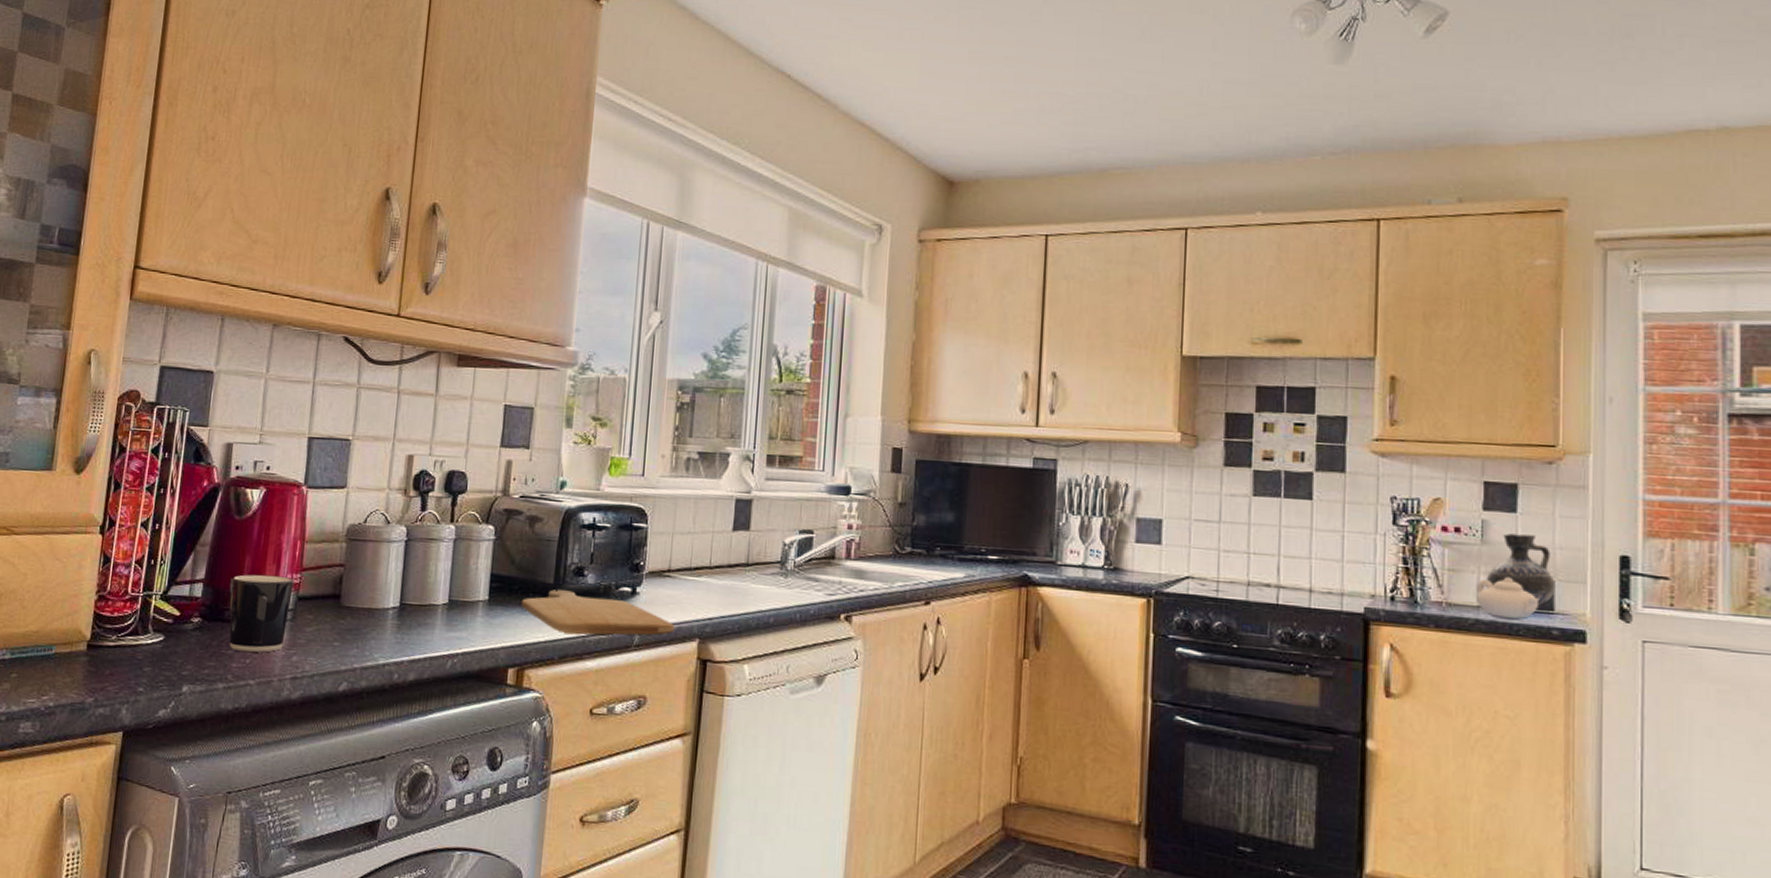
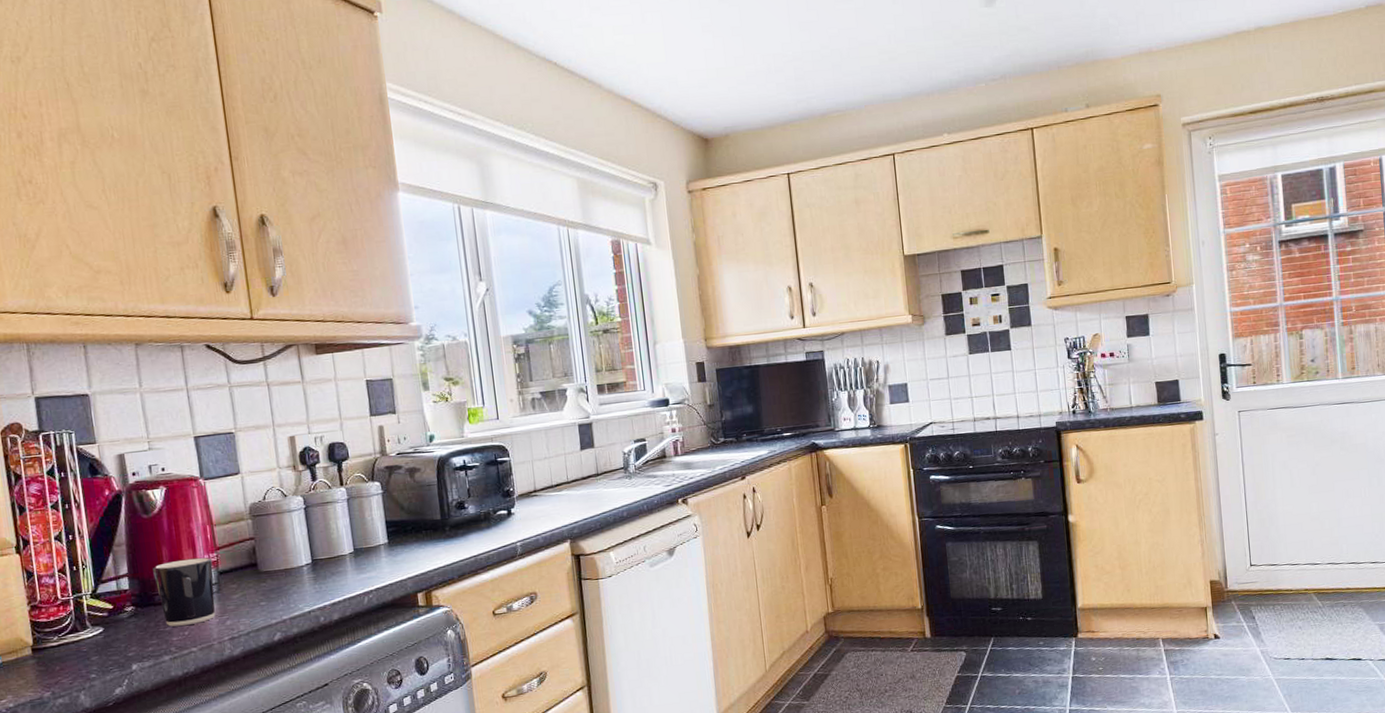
chopping board: present [521,588,675,636] -> none [417,521,549,557]
teapot: present [1477,577,1540,621] -> none [1129,382,1171,414]
ceramic jug: present [1486,533,1555,607] -> none [1134,350,1180,400]

